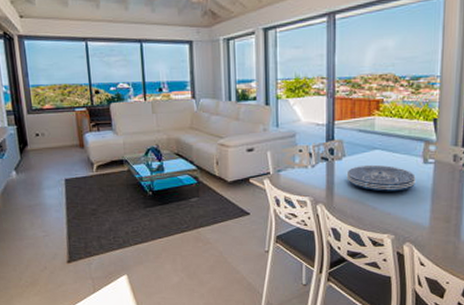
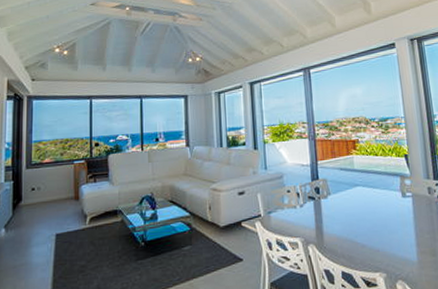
placemat: present [346,164,416,192] -> none [333,201,398,228]

